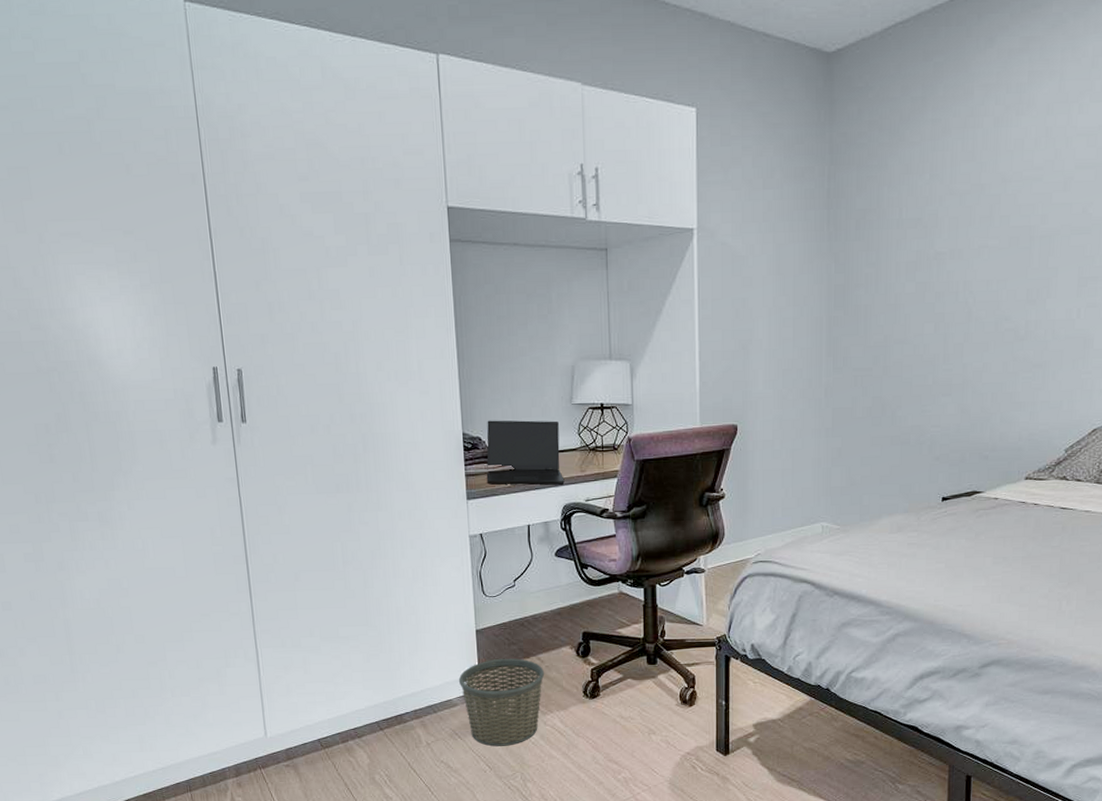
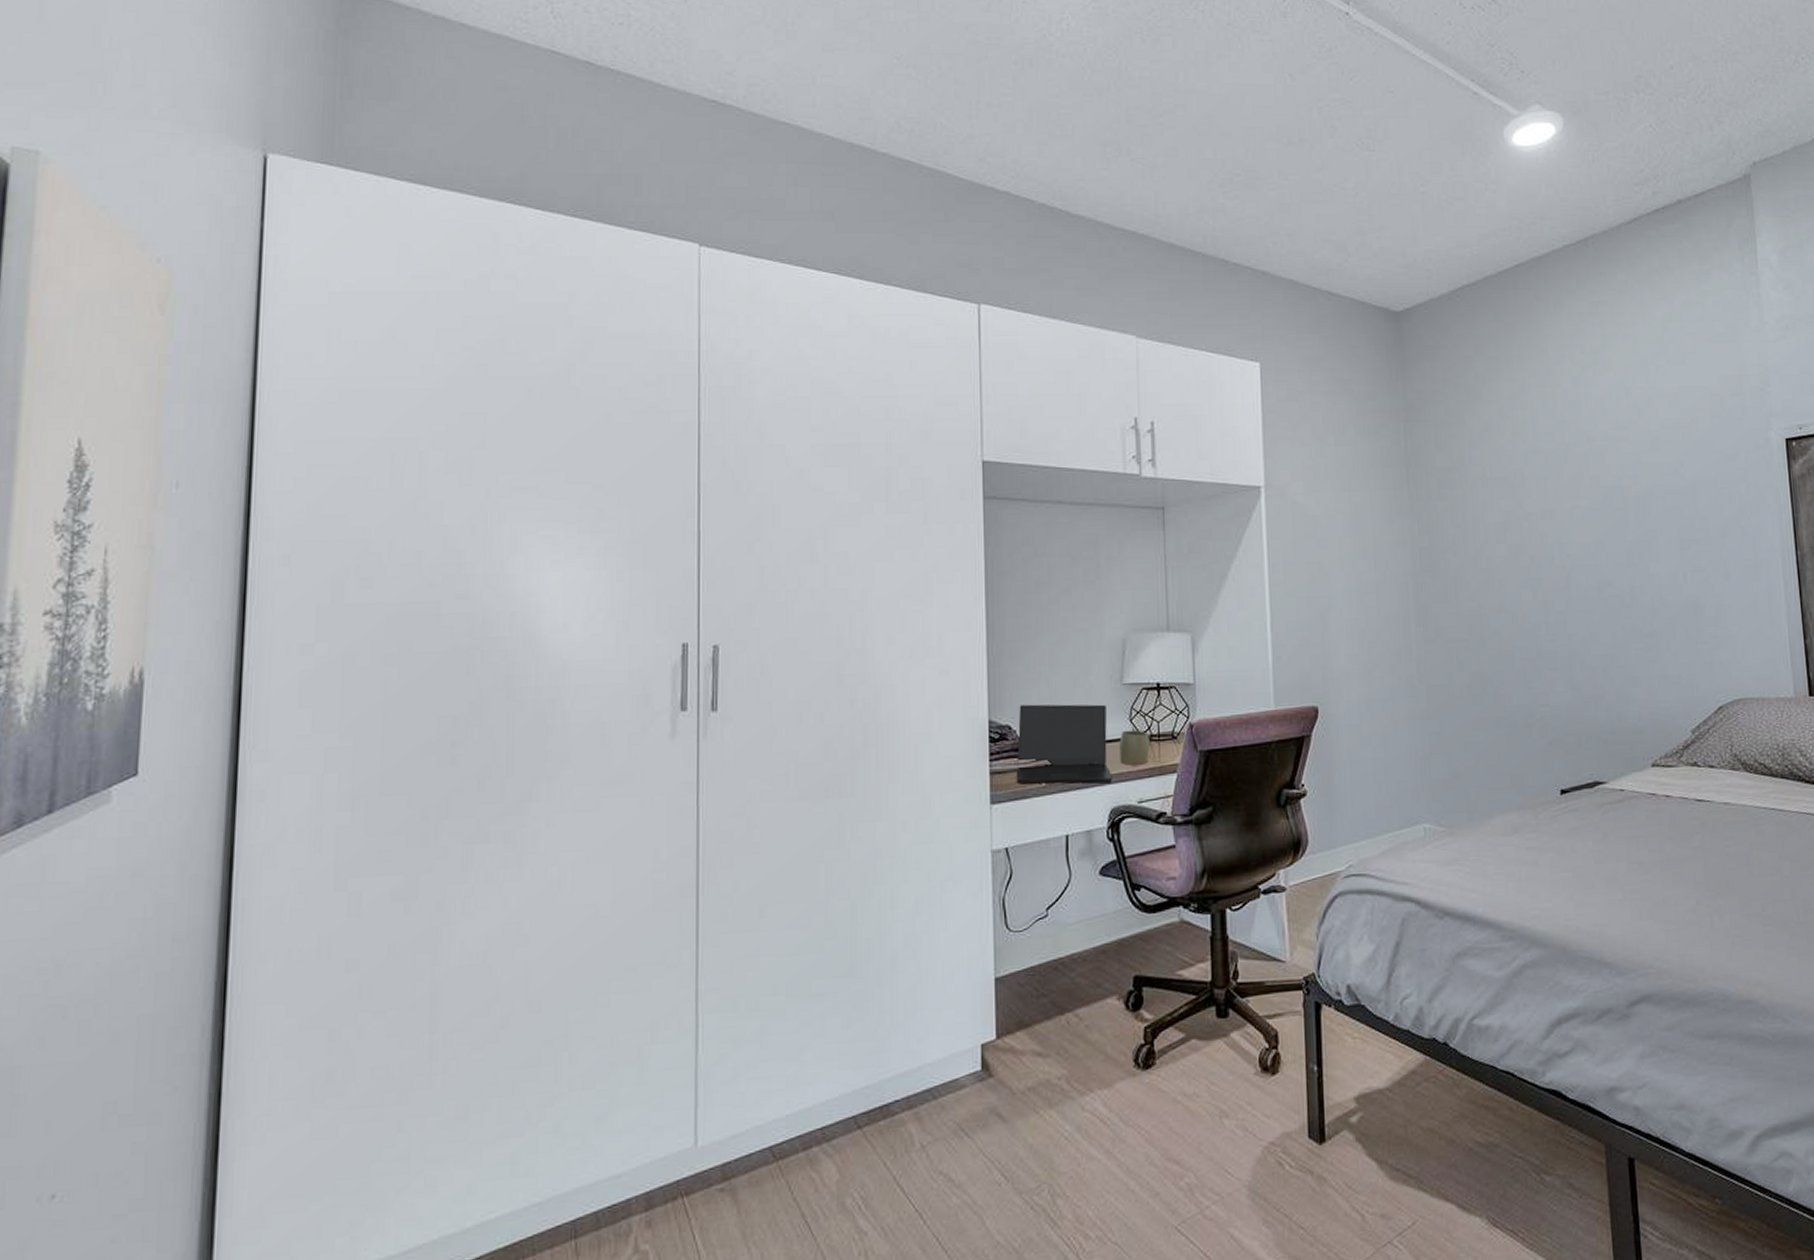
basket: present [458,658,545,747] -> none [968,1016,1084,1146]
mug: none [570,442,595,472] -> present [1119,730,1150,766]

